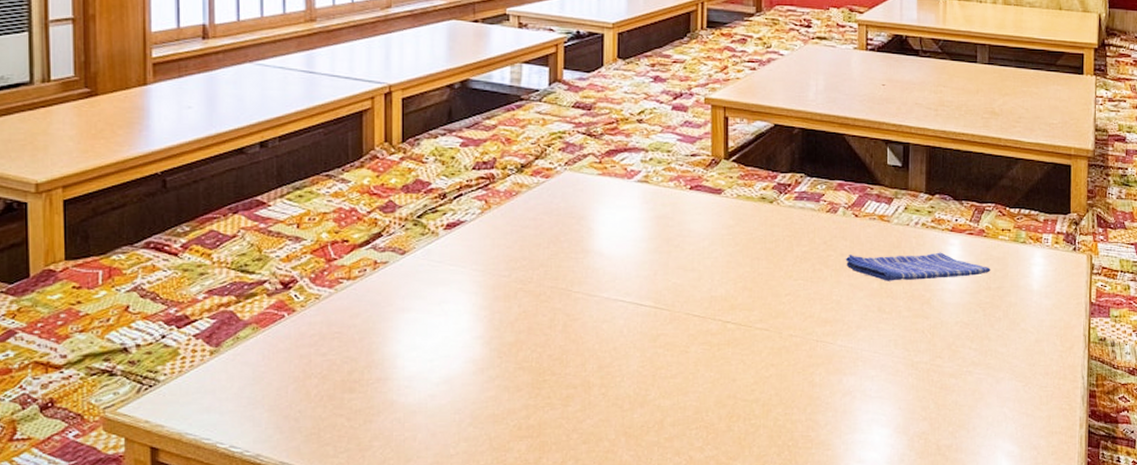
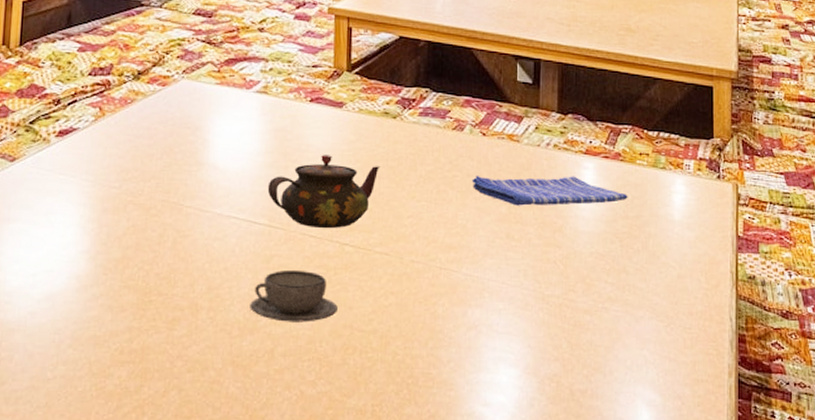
teacup: none [639,347,722,395] -> present [250,269,338,322]
teapot: none [652,239,759,307] -> present [267,155,381,228]

